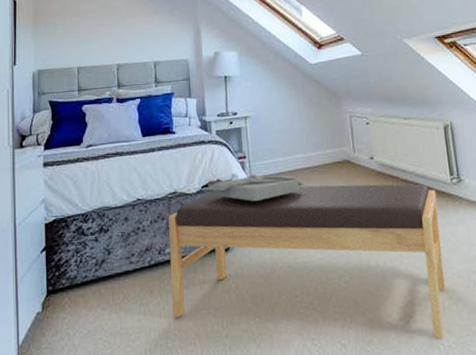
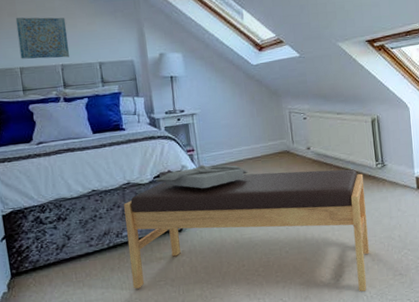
wall art: none [78,16,126,59] -> present [15,17,70,59]

